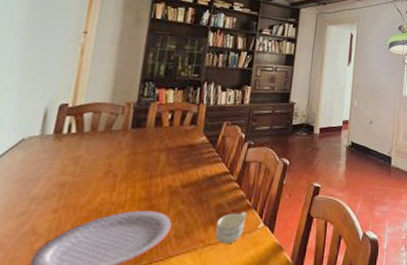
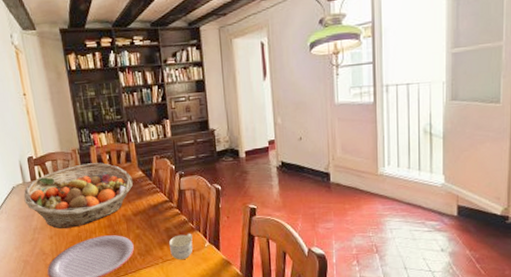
fruit basket: none [32,120,193,199] -> present [23,163,133,229]

